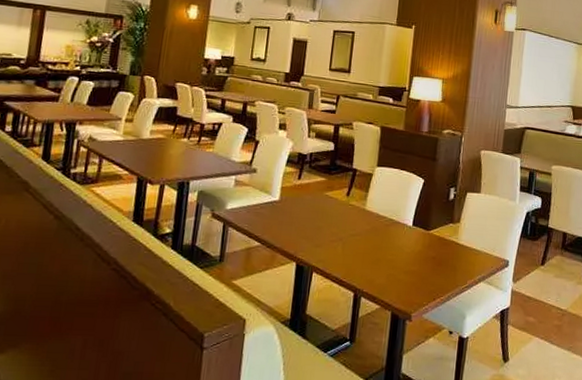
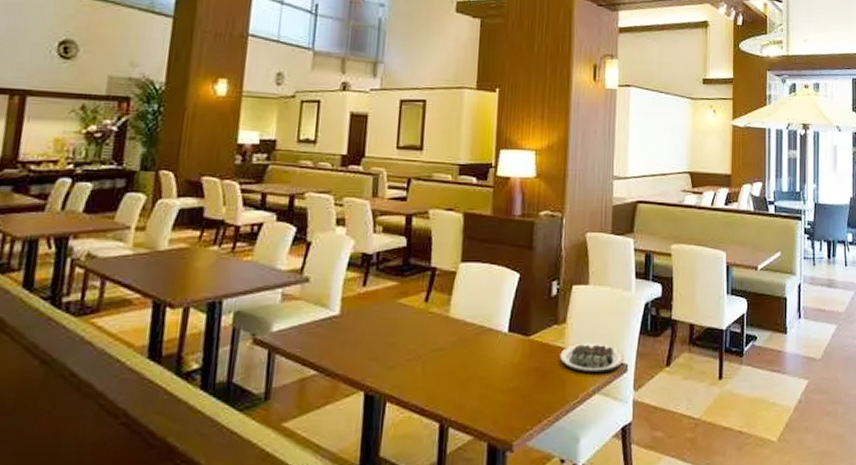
plate: none [453,240,507,267] -> present [560,342,625,374]

